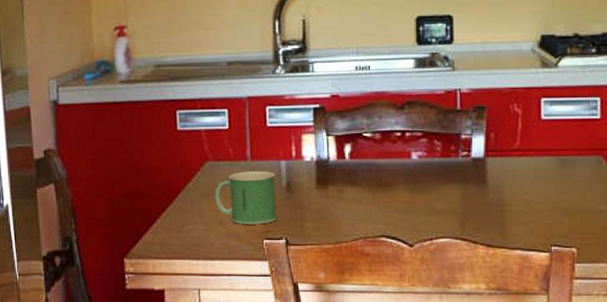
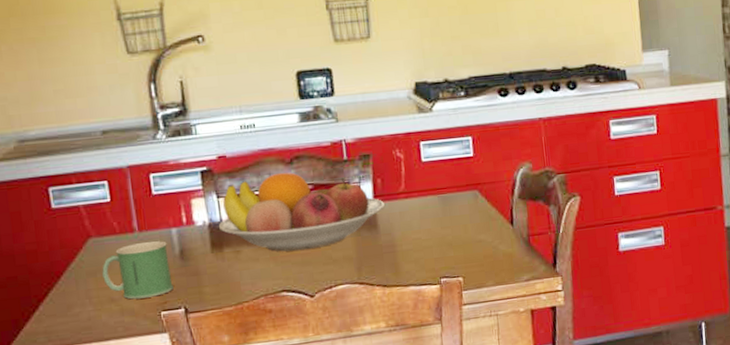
fruit bowl: none [326,116,496,198] -> present [219,172,385,252]

